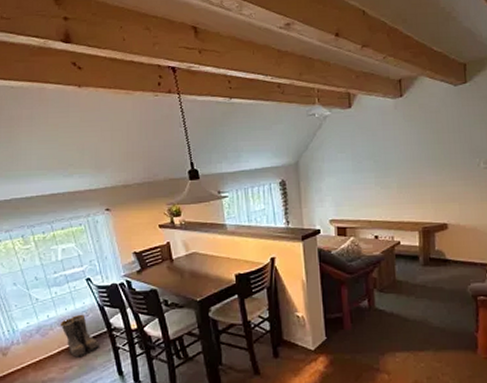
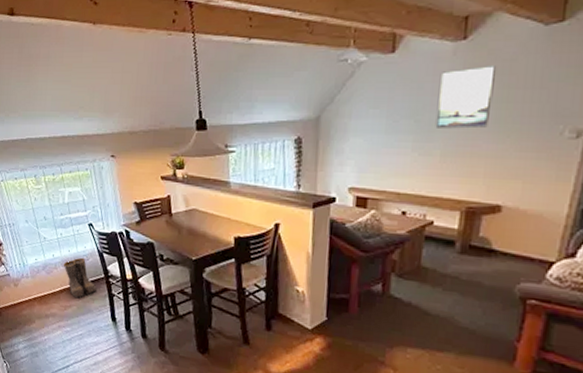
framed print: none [388,116,428,166] -> present [435,66,496,129]

